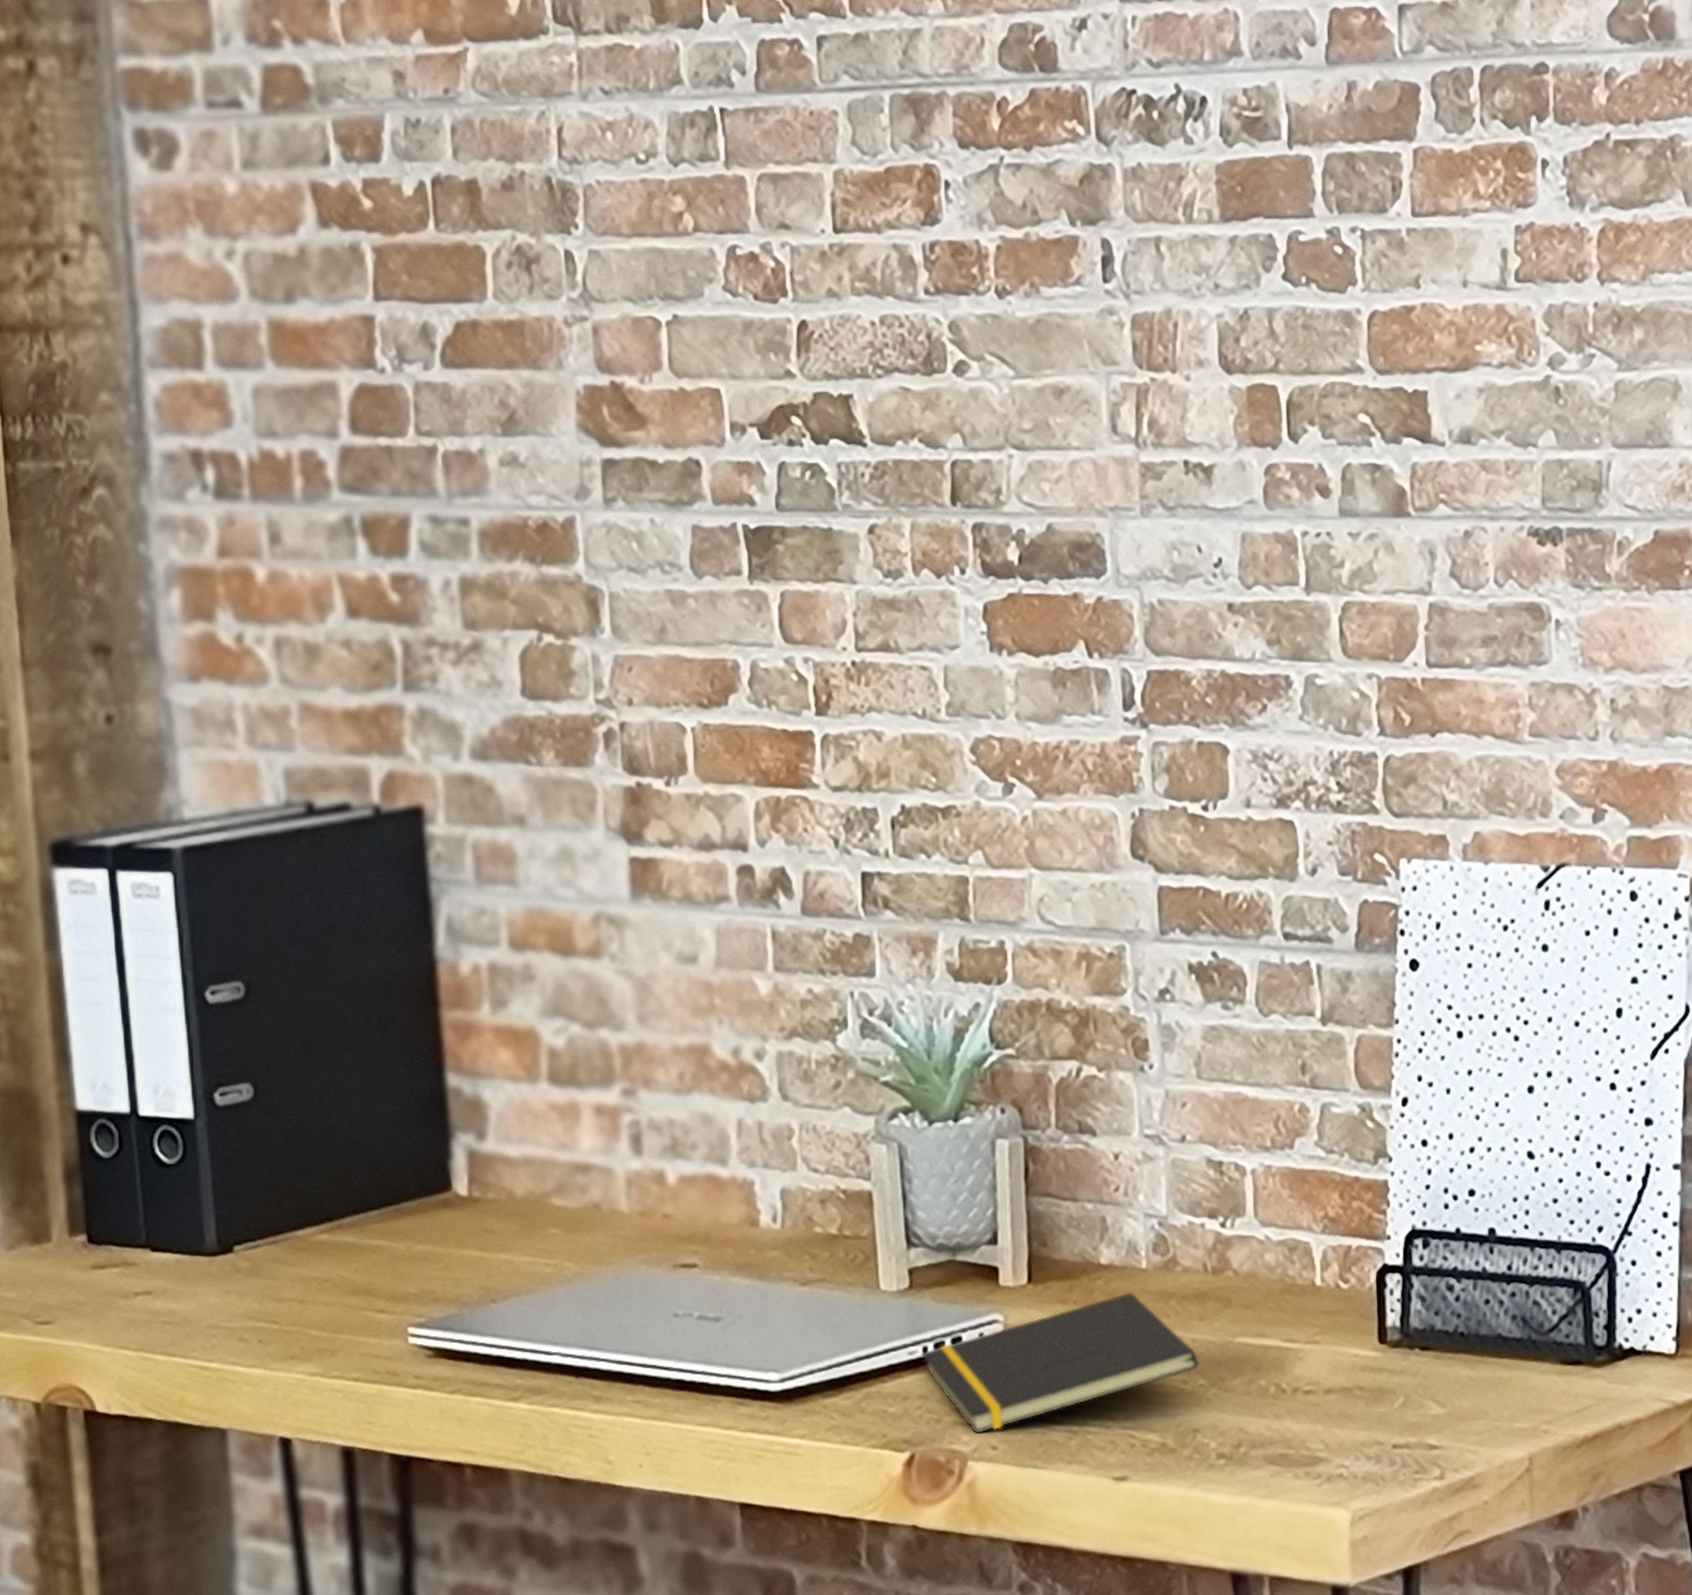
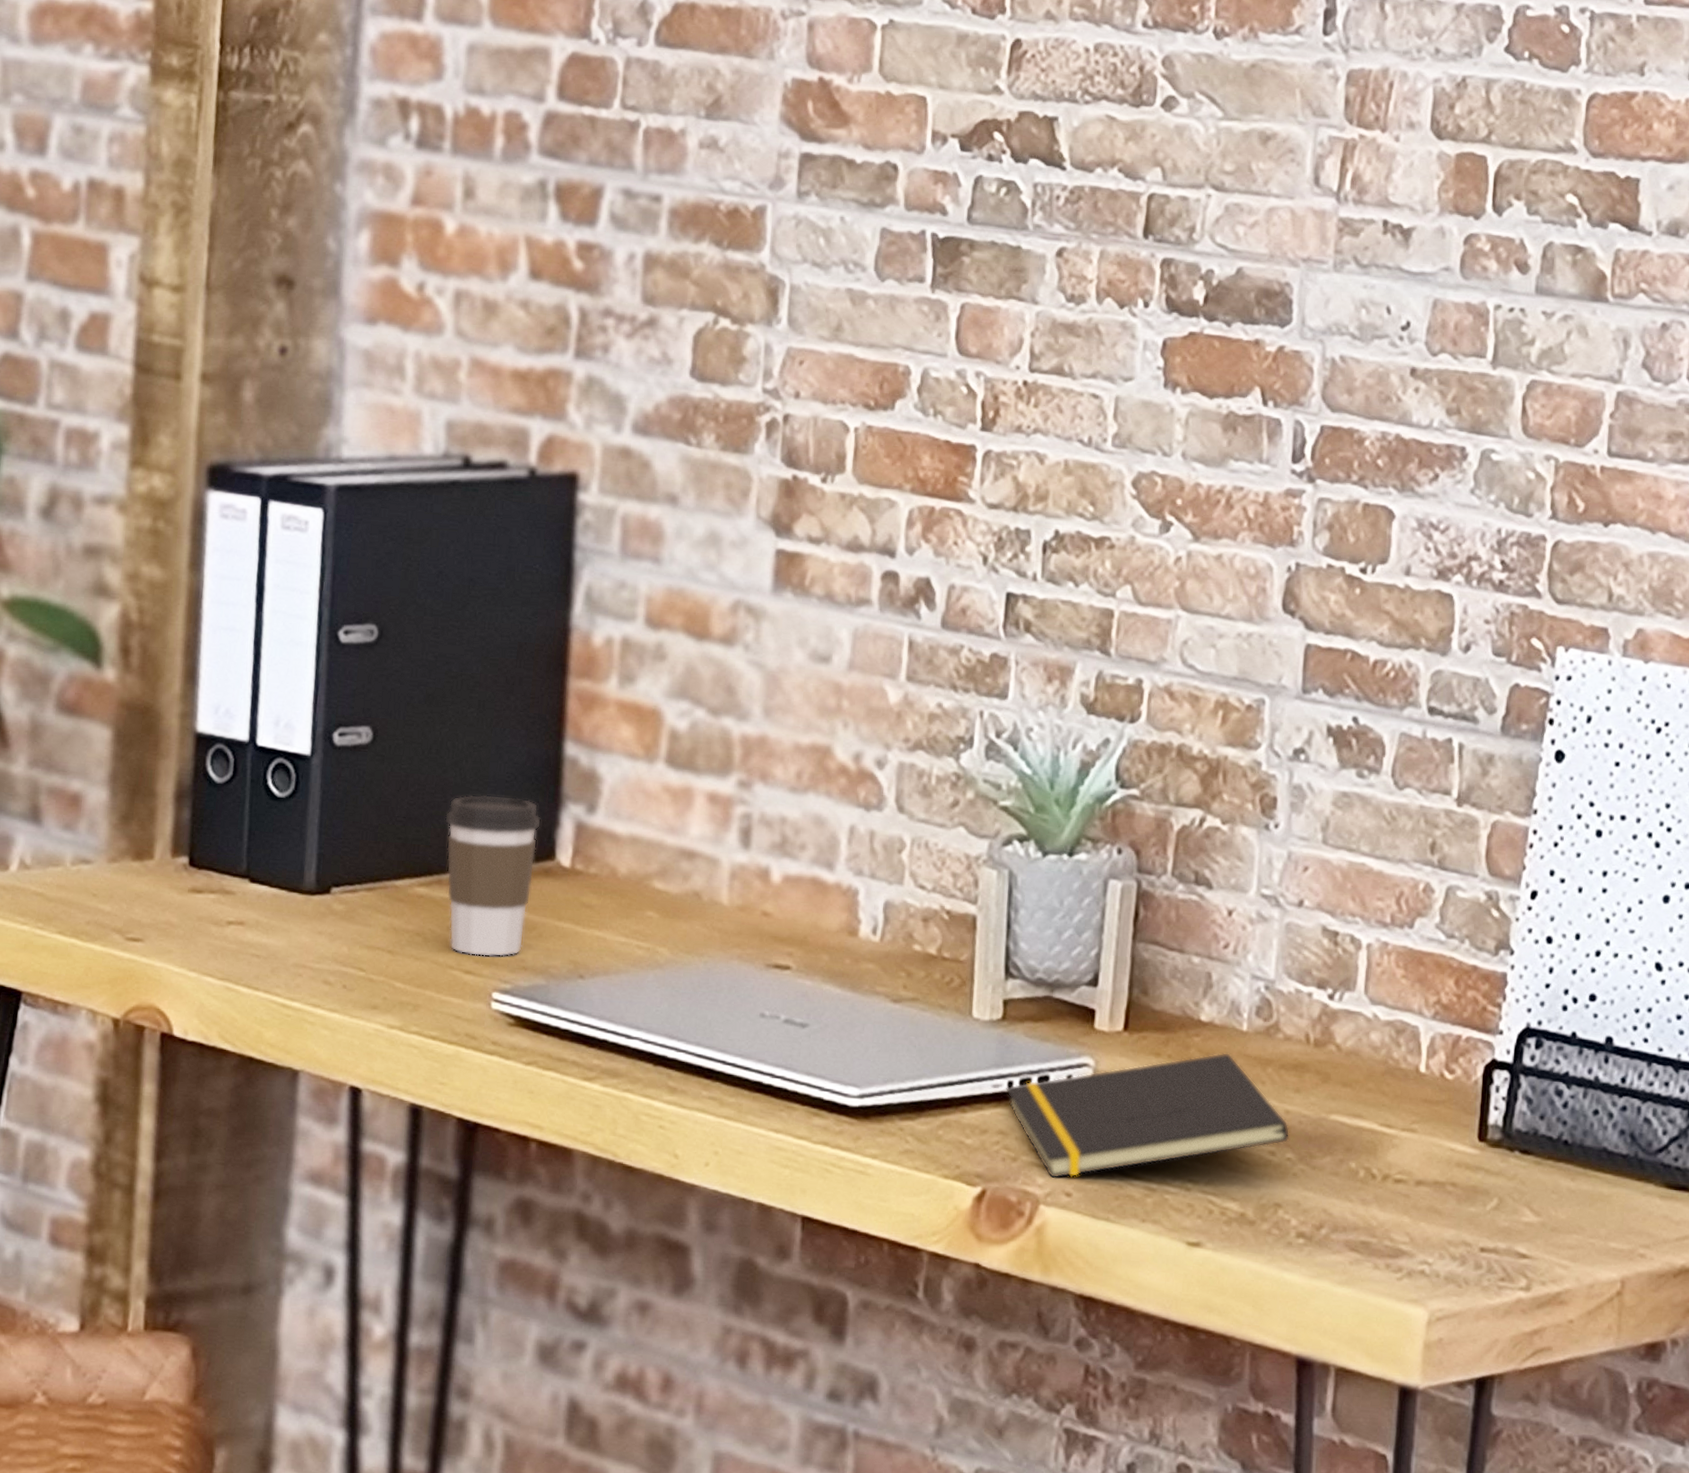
coffee cup: none [337,1133,434,1294] -> present [445,794,542,957]

